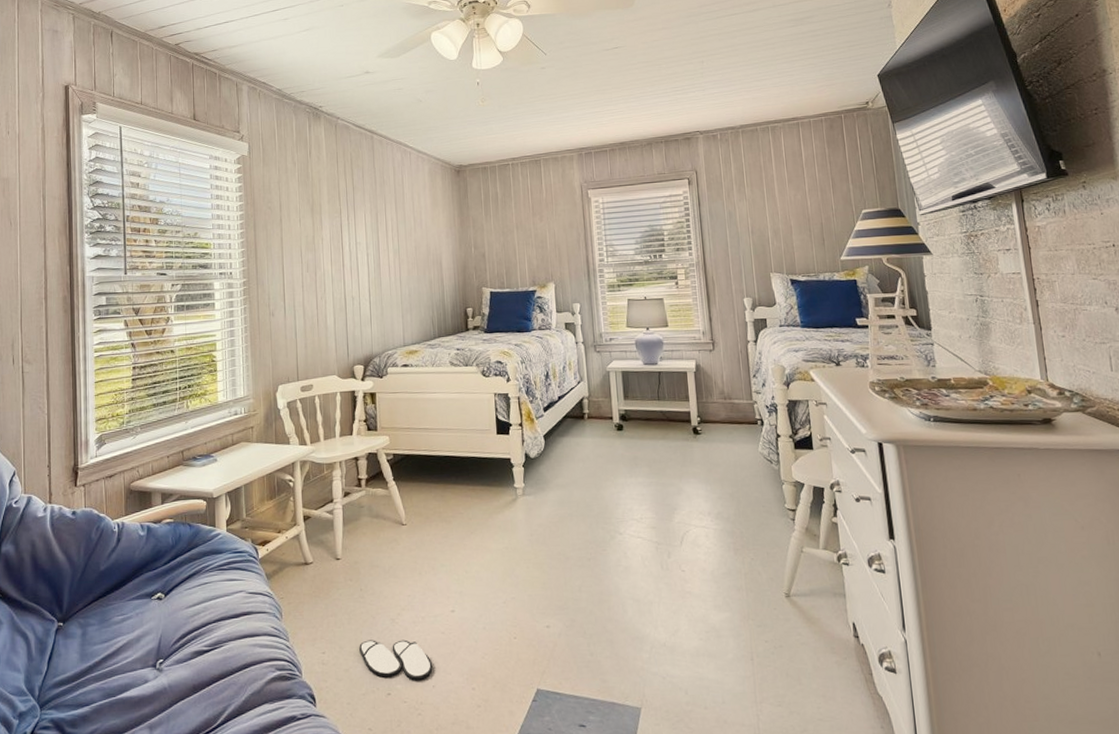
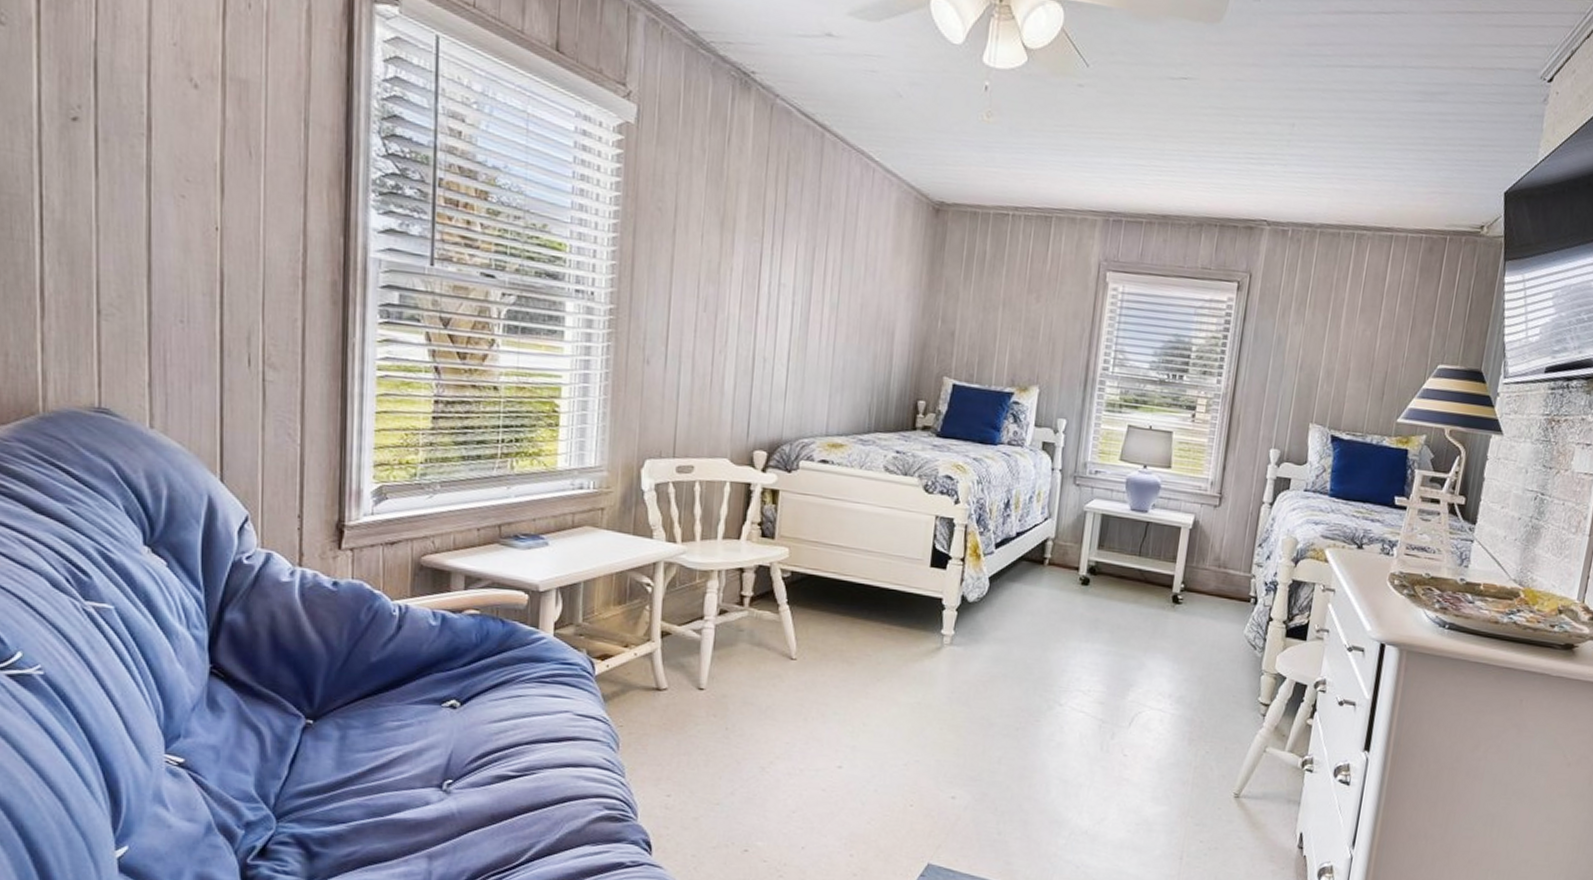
slippers: present [359,639,433,680] -> none [715,787,806,839]

